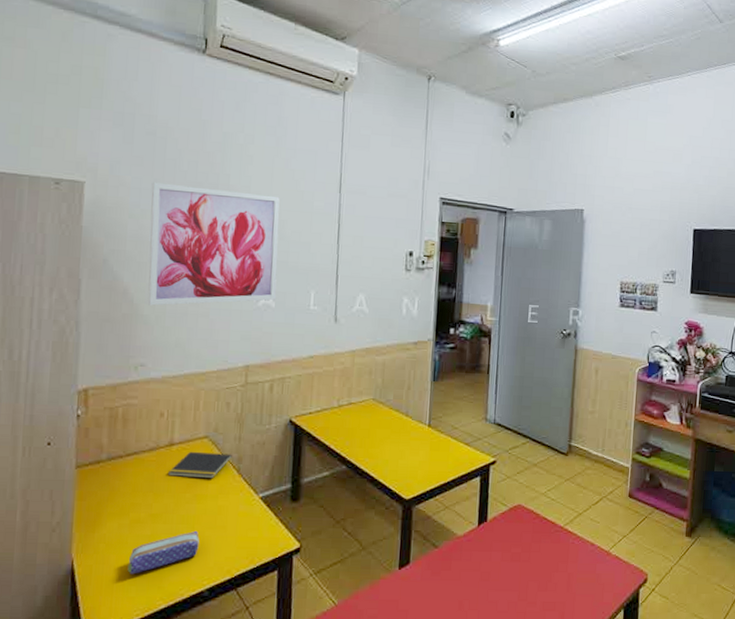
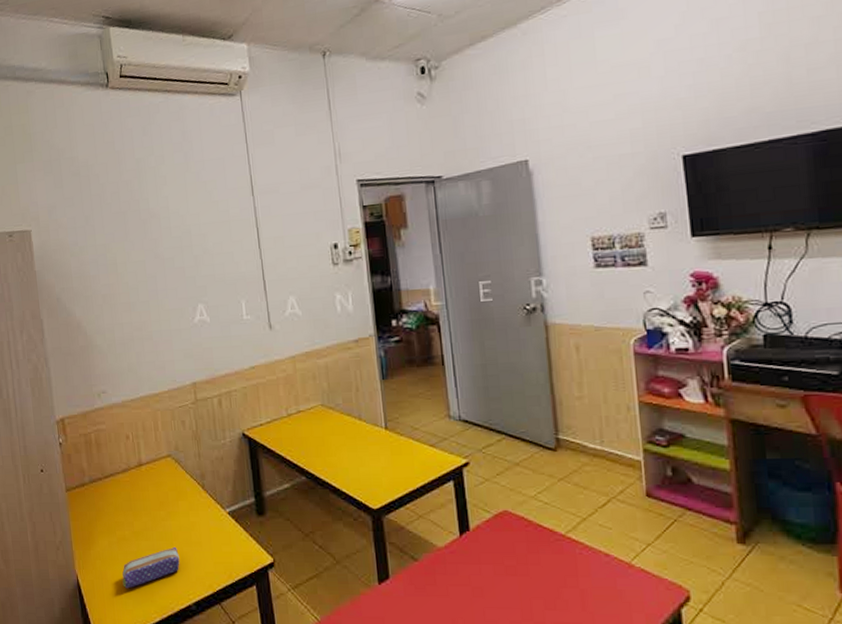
wall art: present [148,182,280,306] -> none [84,211,210,335]
notepad: present [167,451,232,479] -> none [141,470,195,496]

